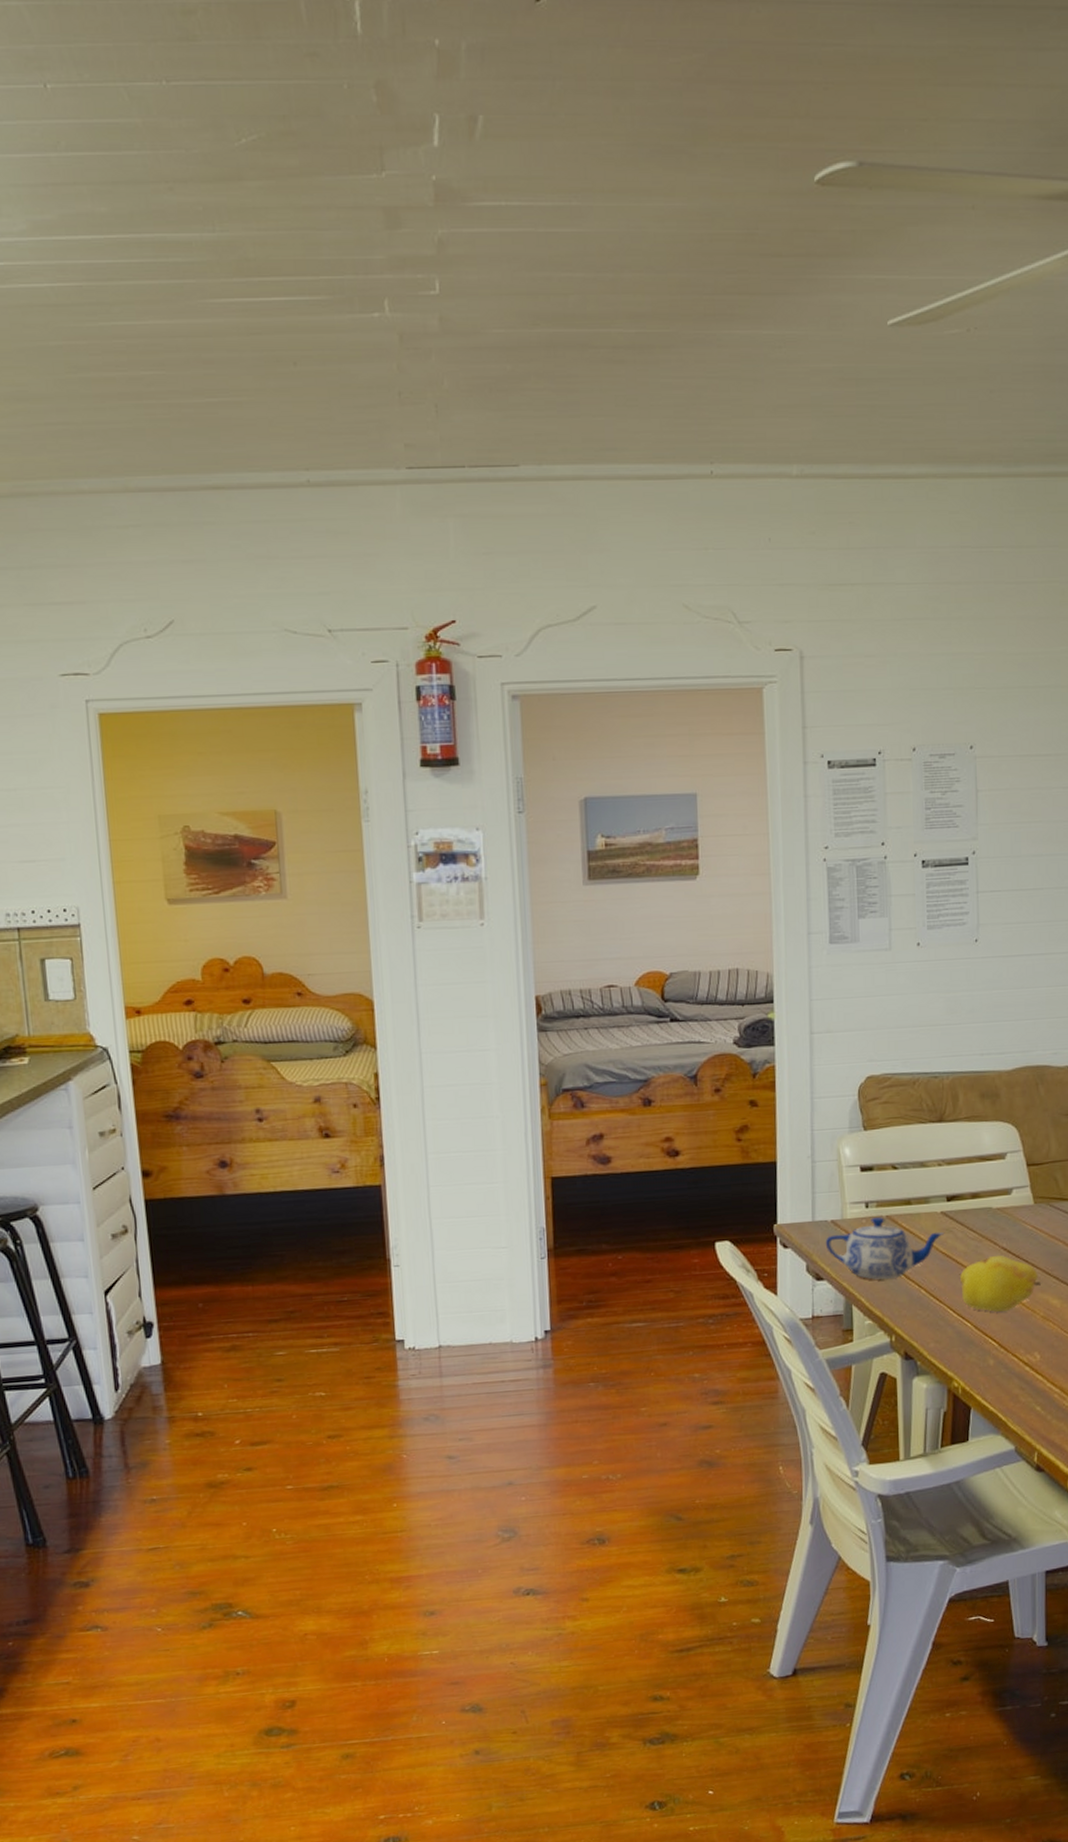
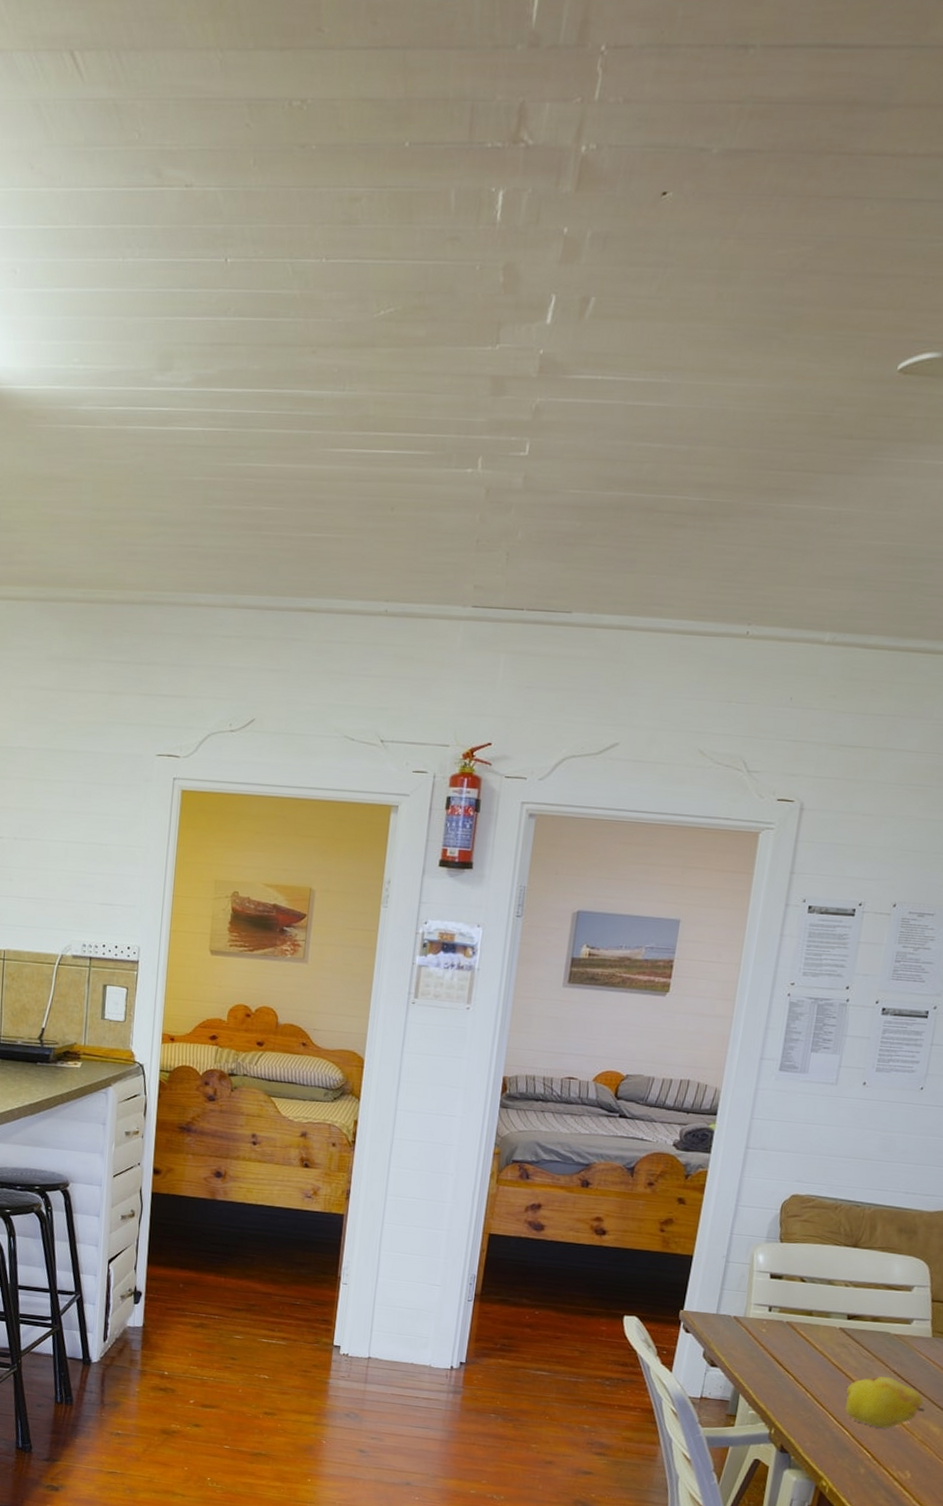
teapot: present [825,1217,945,1280] -> none [724,1321,840,1378]

